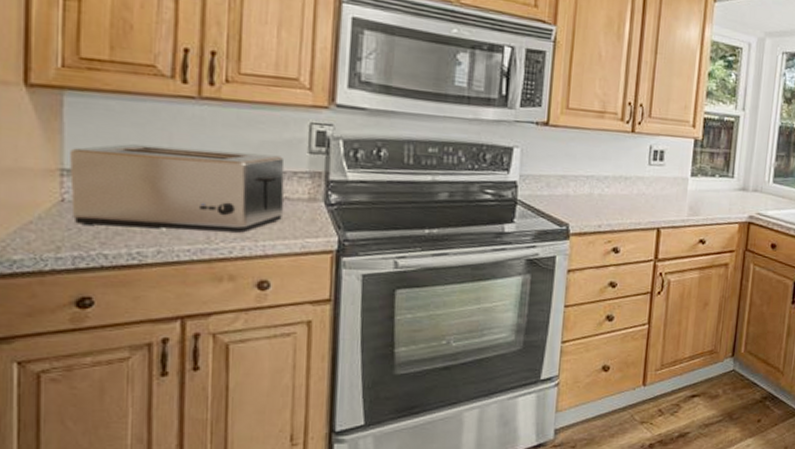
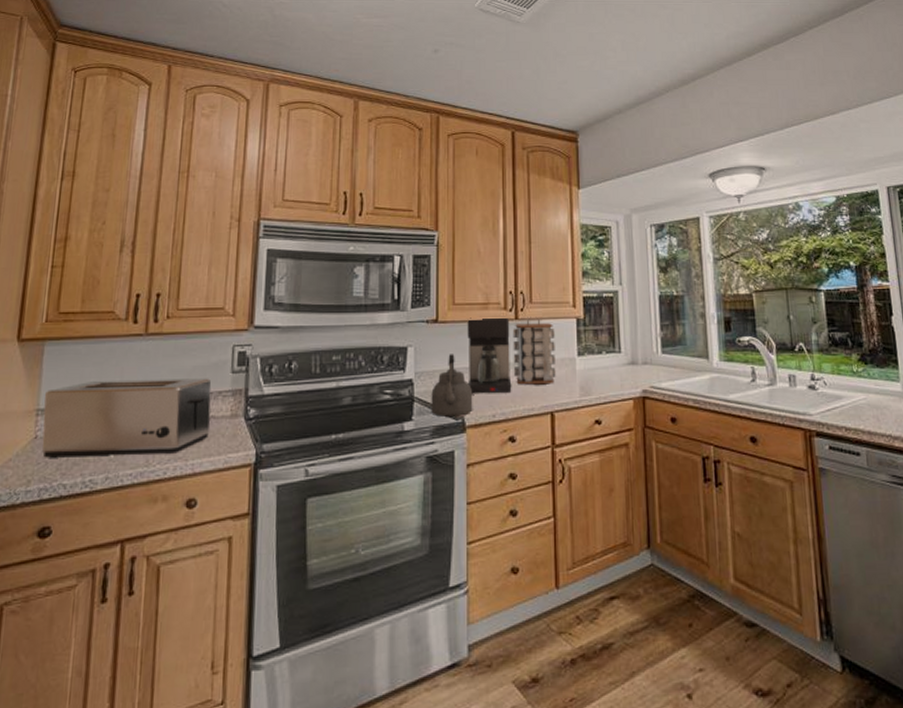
kettle: none [534,160,580,223] -> present [431,354,473,417]
coffee maker: none [575,124,626,206] -> present [467,316,512,394]
spice rack: none [623,131,671,202] -> present [512,317,556,385]

